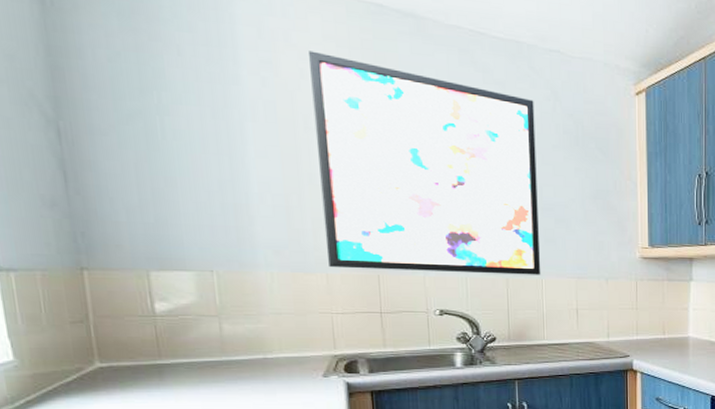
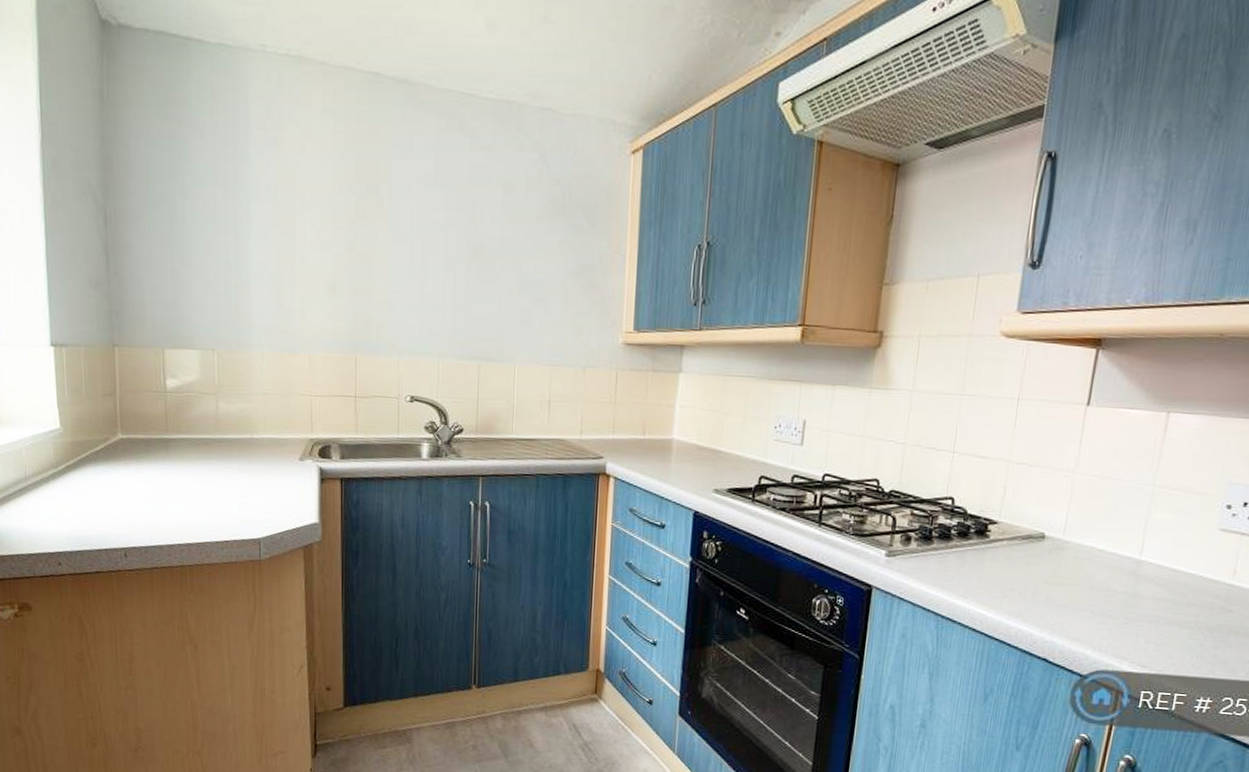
wall art: present [309,51,541,275] -> none [310,126,521,362]

